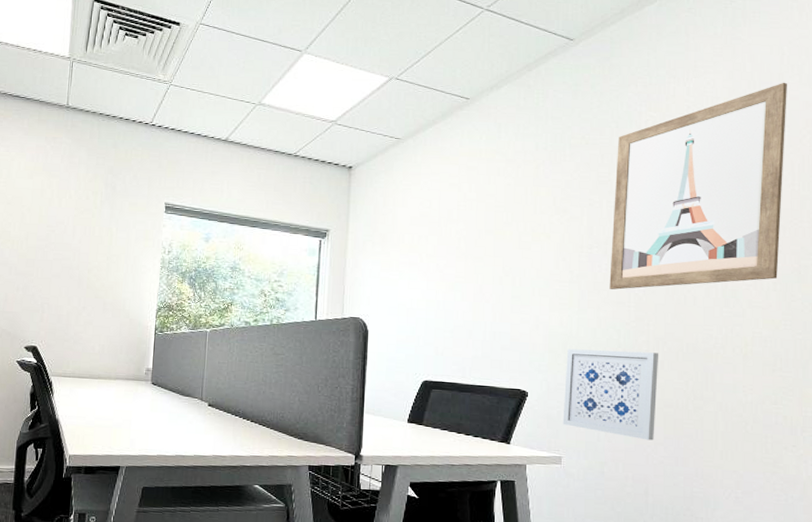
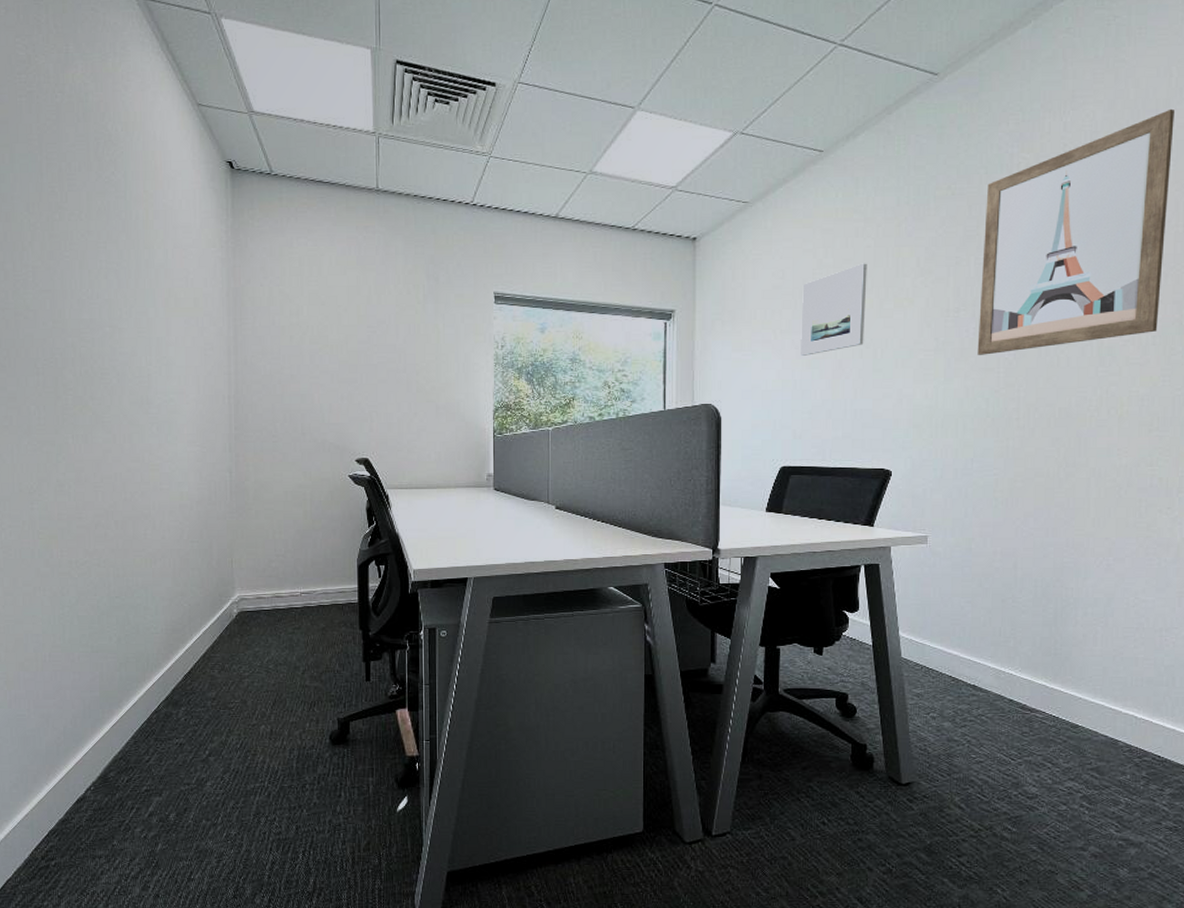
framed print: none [444,199,508,279] -> present [801,263,867,356]
wall art: present [562,348,659,441] -> none [928,420,1030,513]

